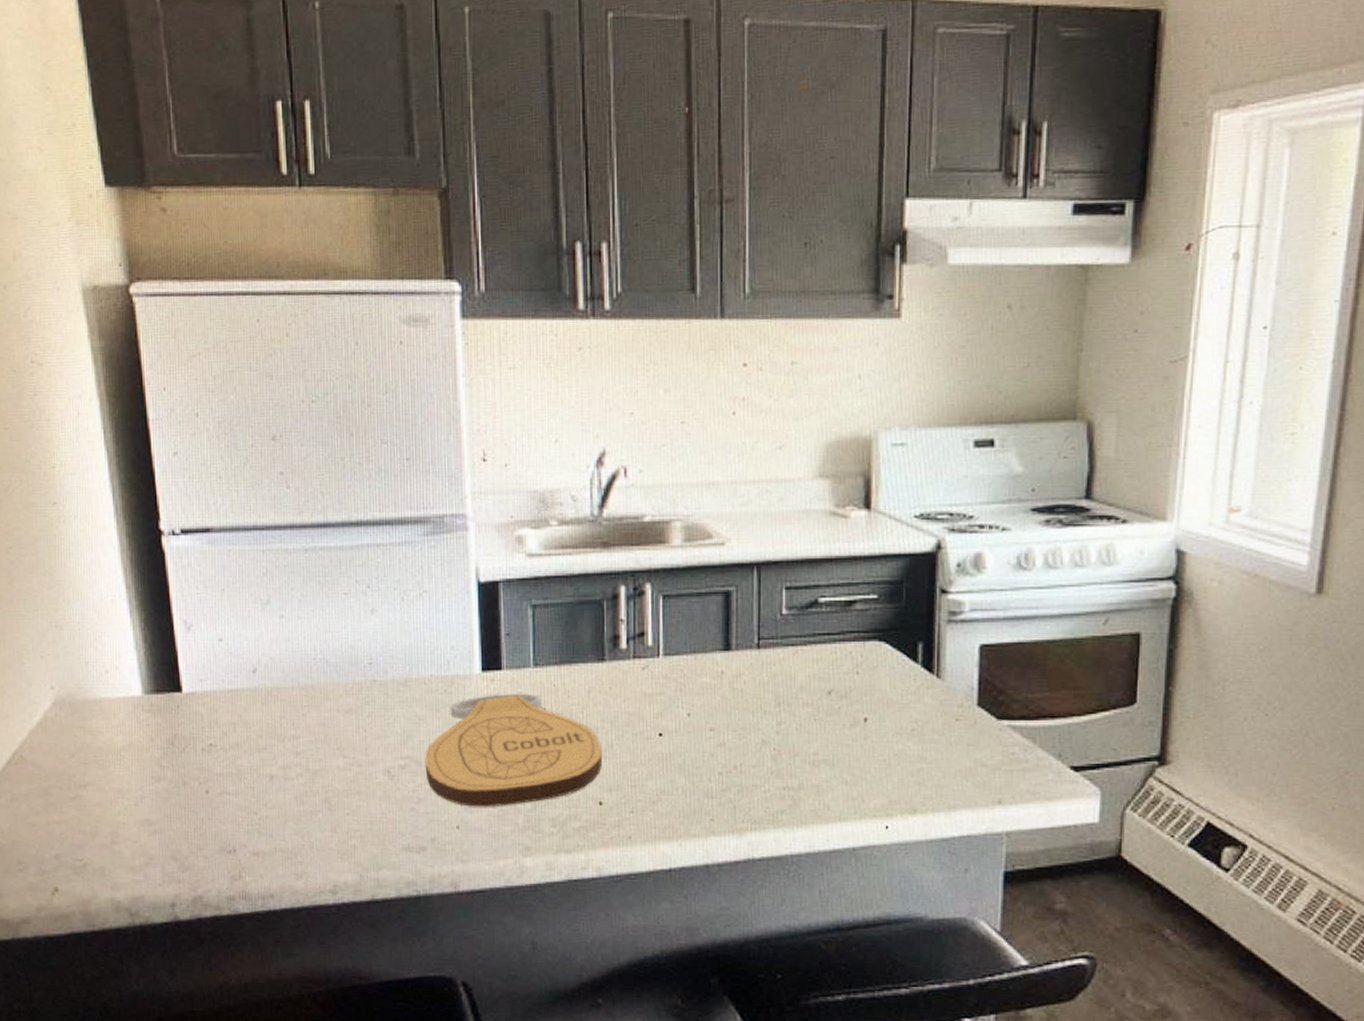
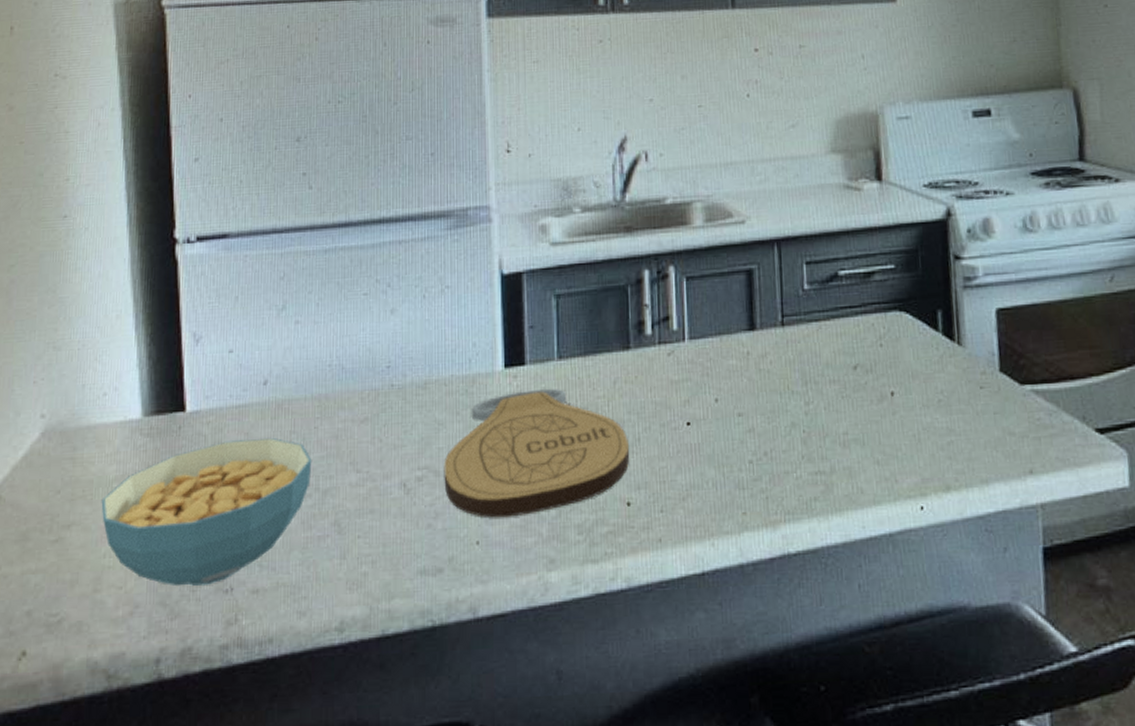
cereal bowl: none [112,720,302,845] -> present [101,437,312,587]

